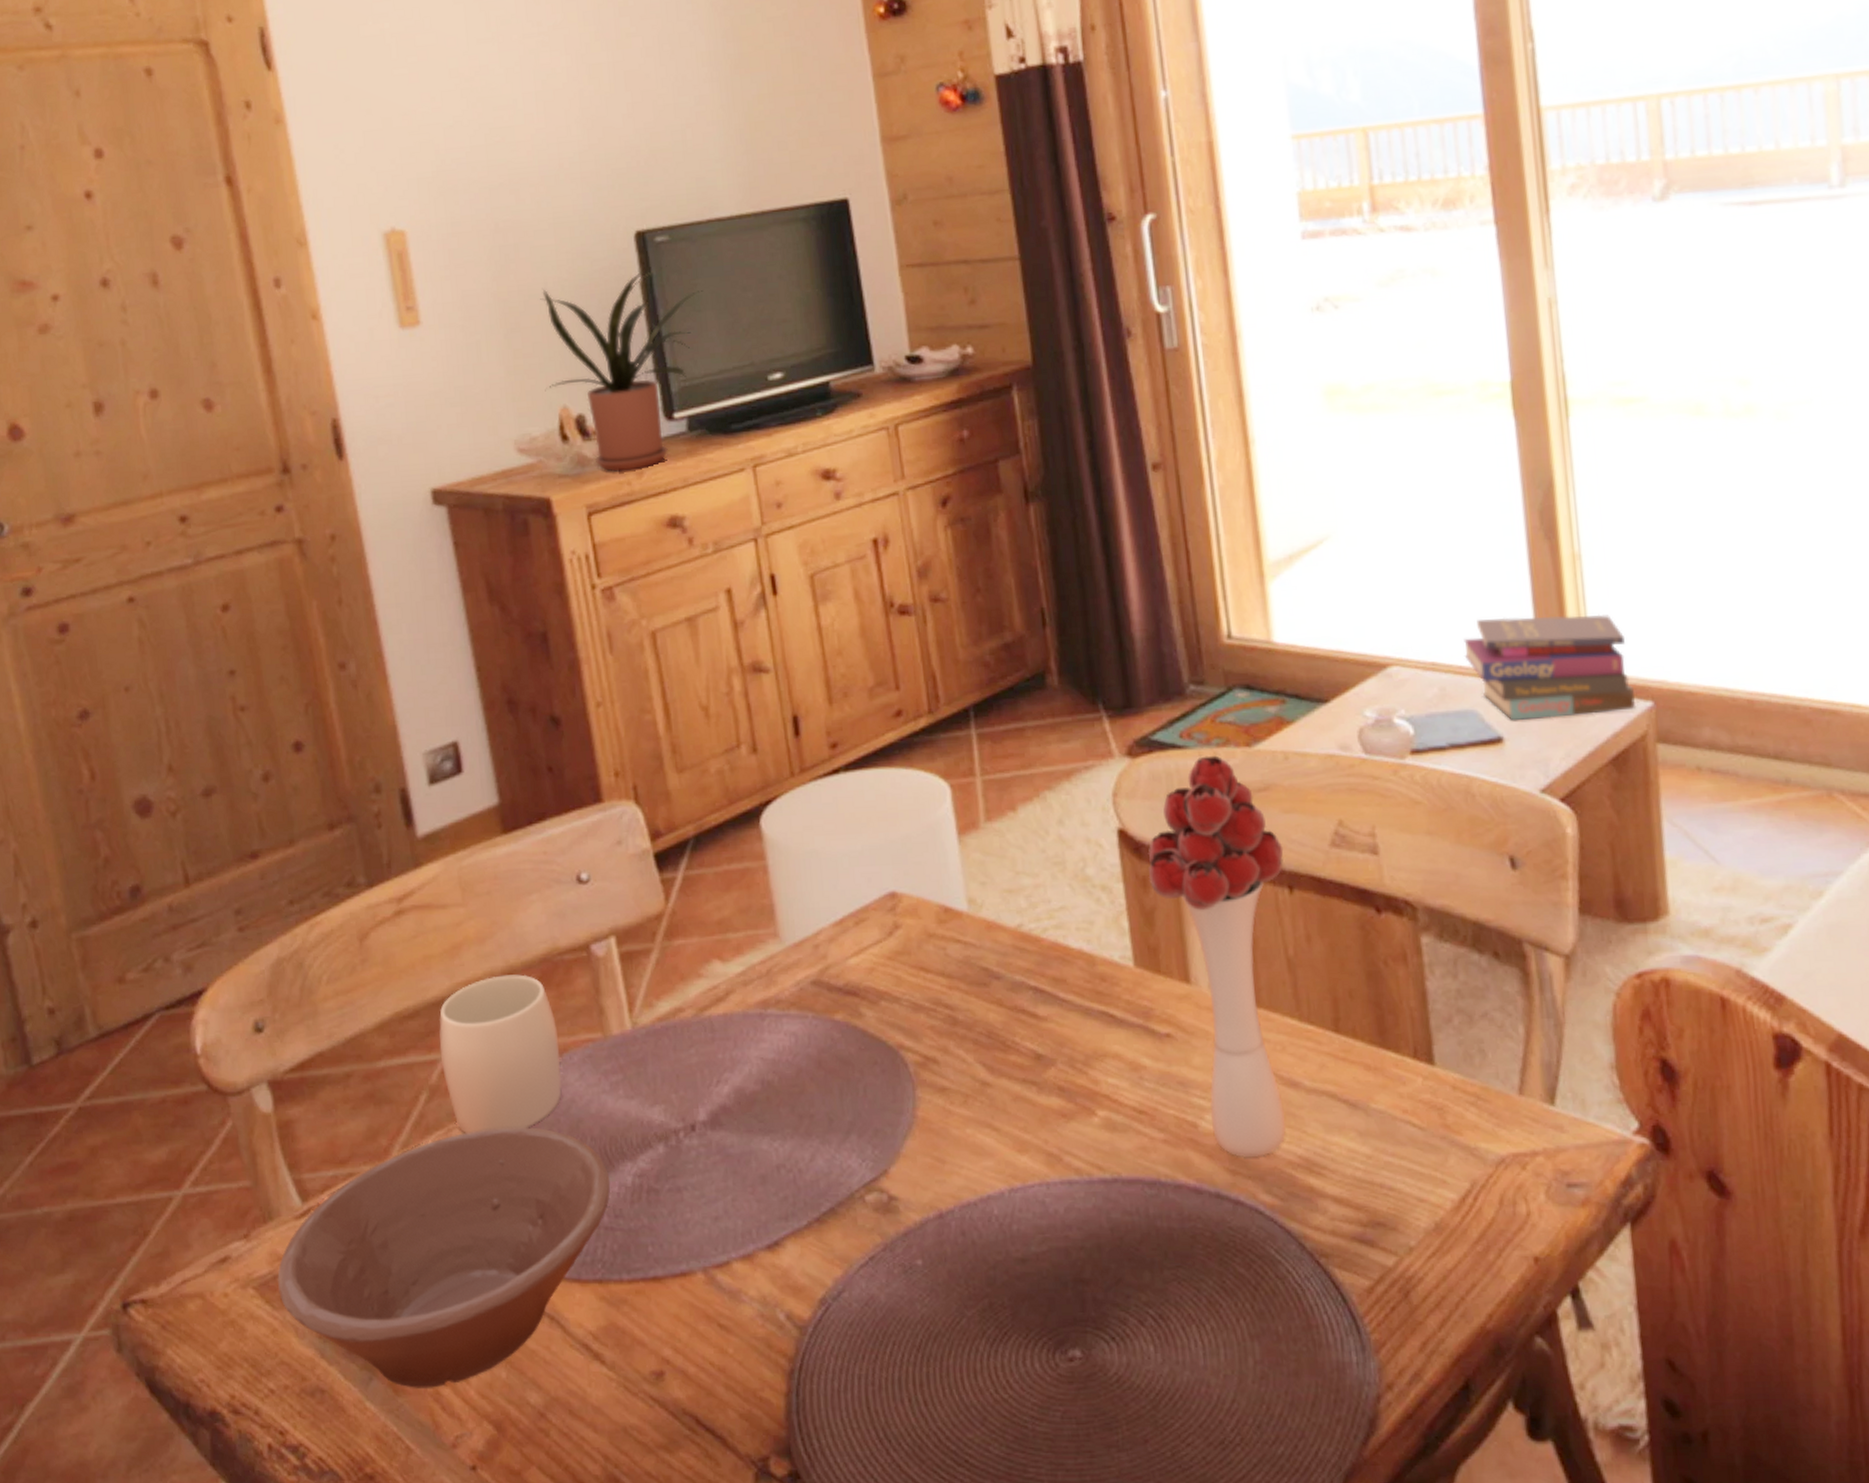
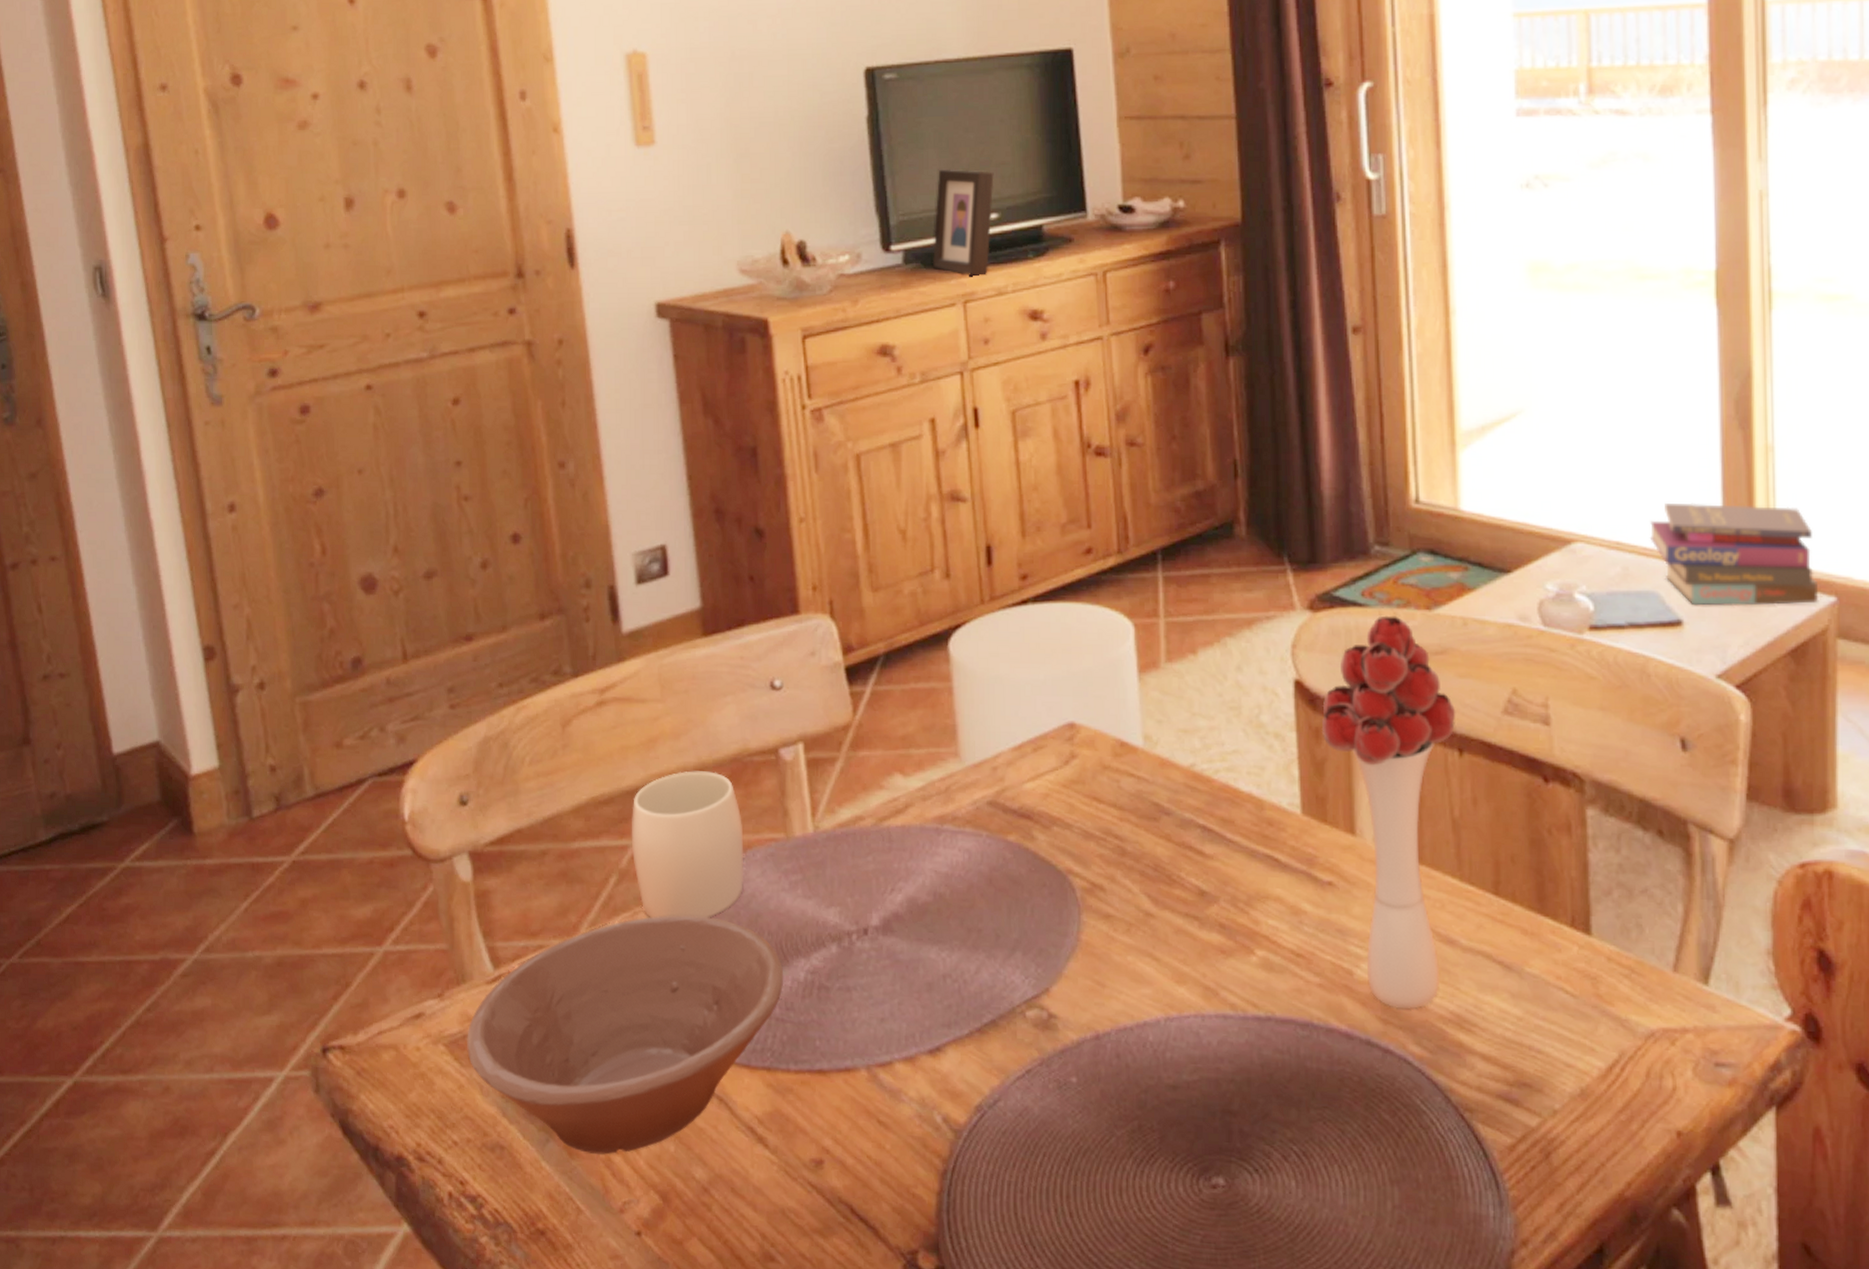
house plant: present [540,265,702,472] -> none [769,102,926,298]
picture frame: none [717,330,777,439] -> present [932,169,994,276]

